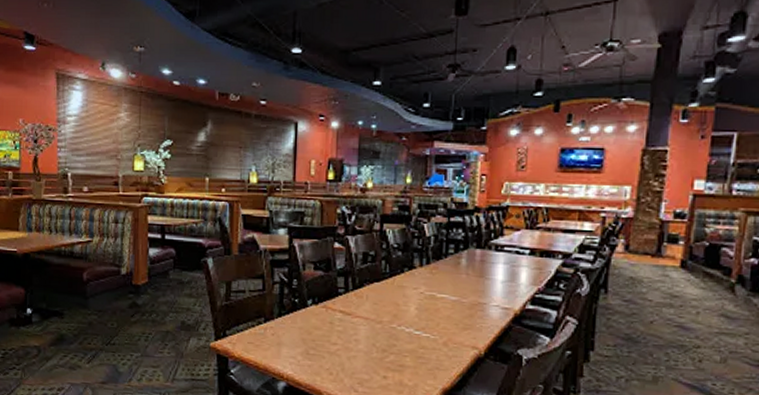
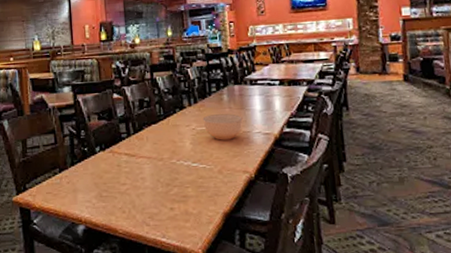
bowl: none [433,279,480,310] -> present [202,114,243,141]

